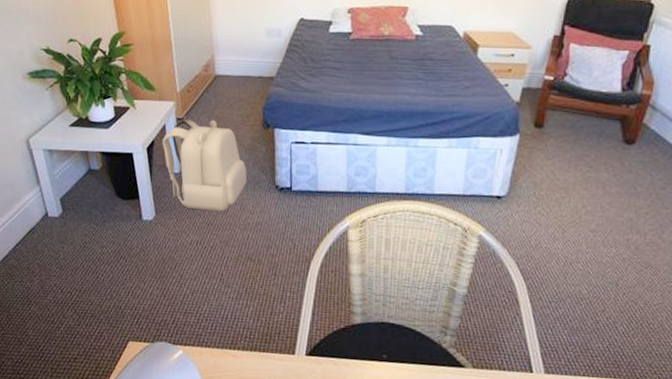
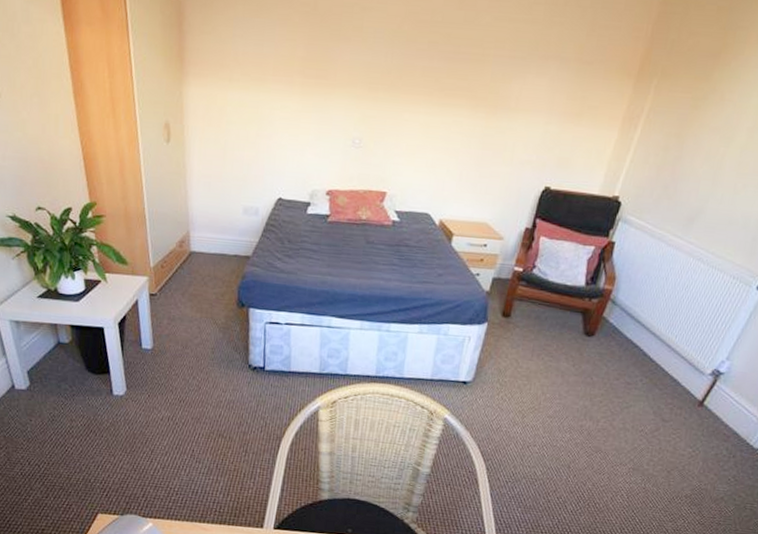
backpack: present [162,118,247,212] -> none [134,294,221,389]

